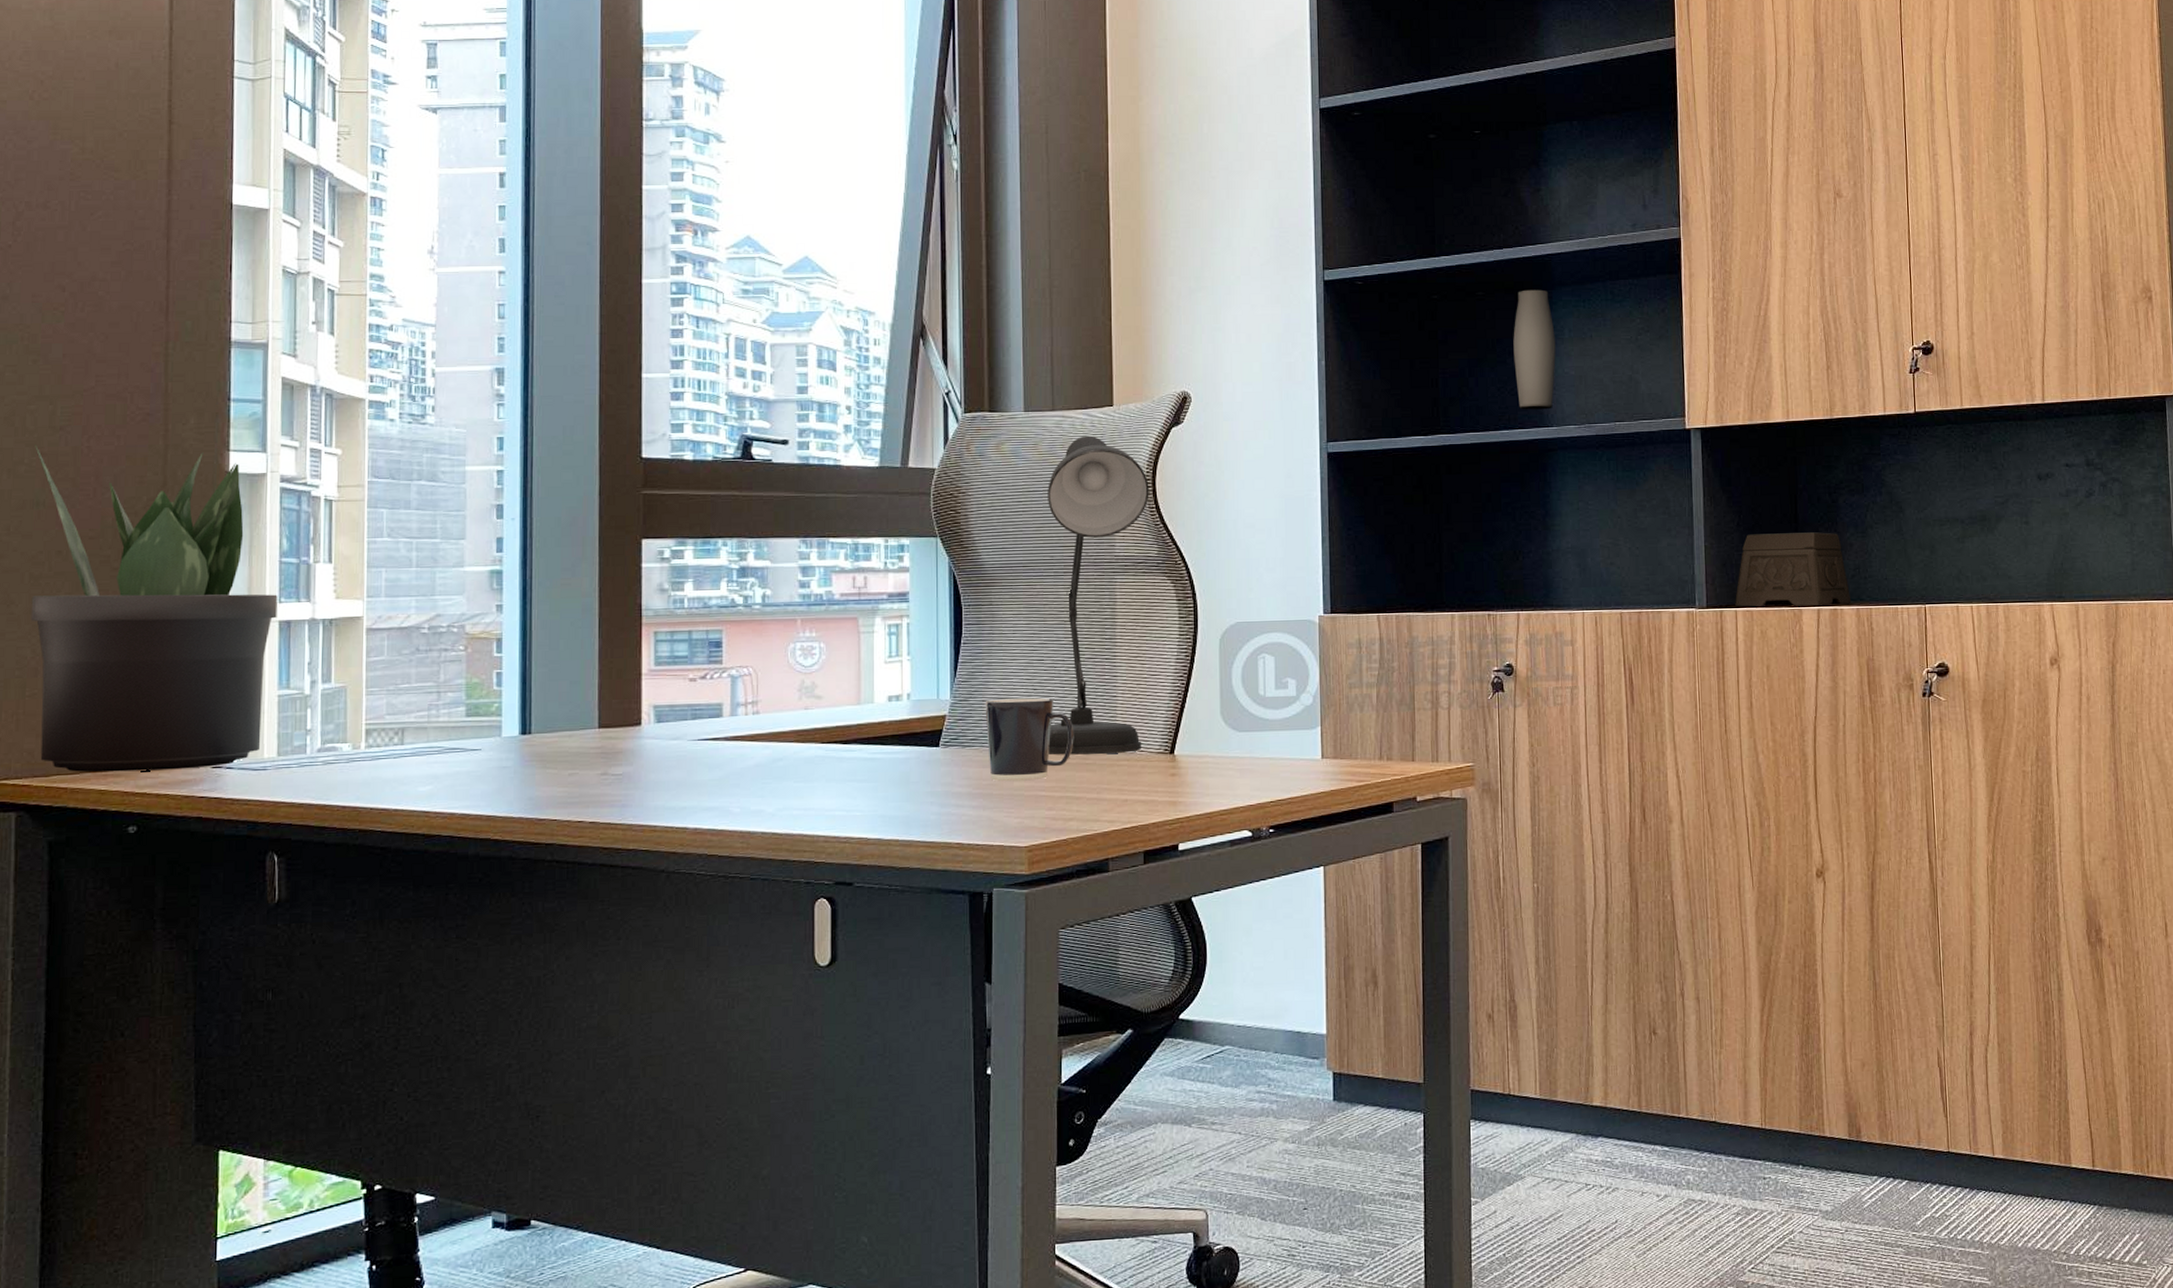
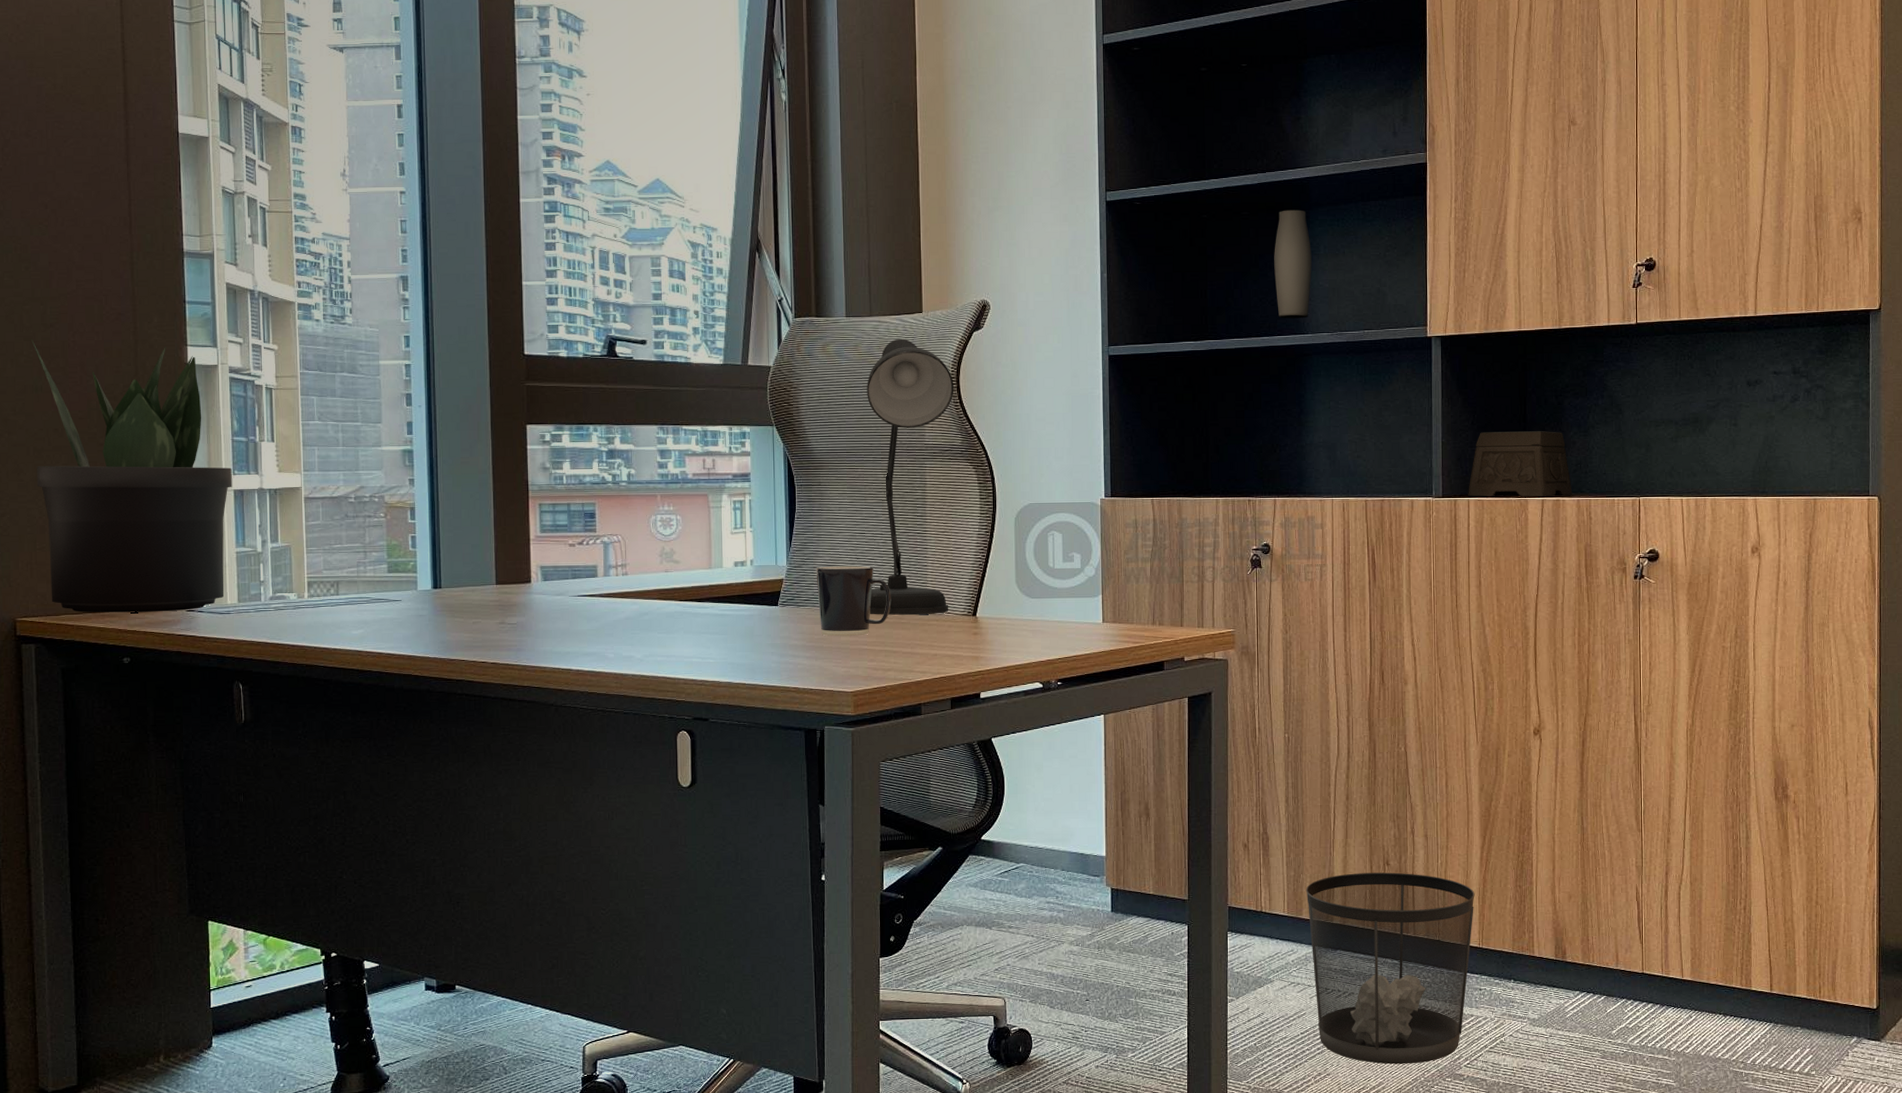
waste bin: none [1560,1042,1755,1273] -> present [1305,872,1475,1065]

